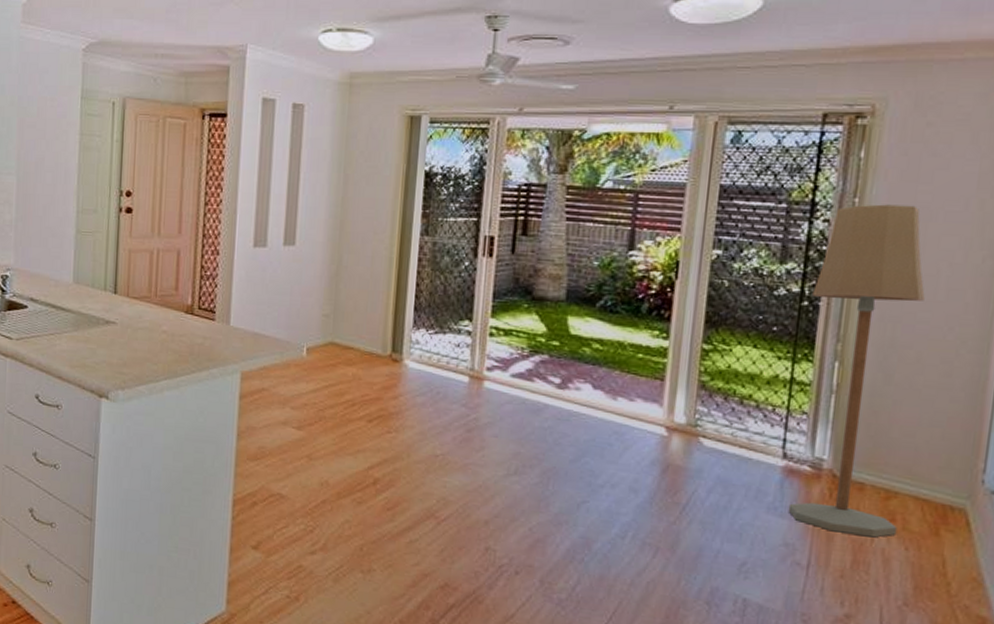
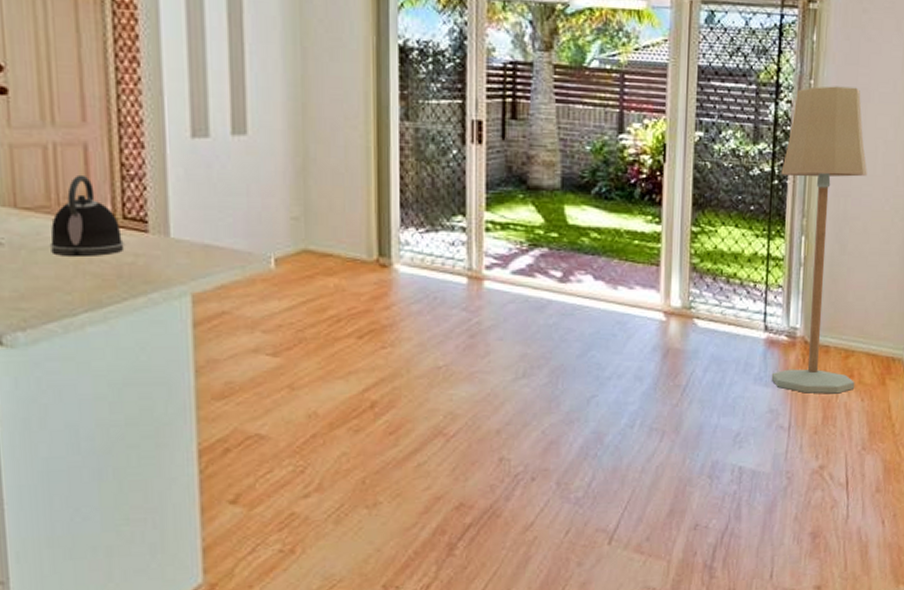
kettle: none [147,273,197,337] -> present [50,174,124,256]

